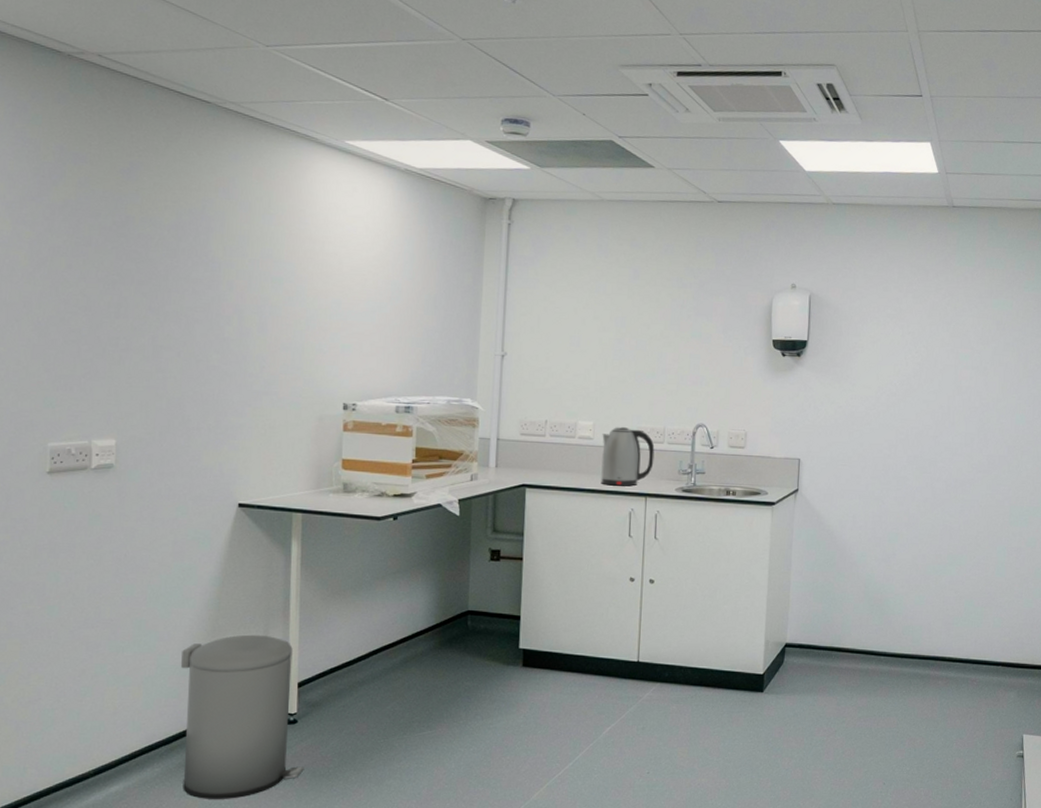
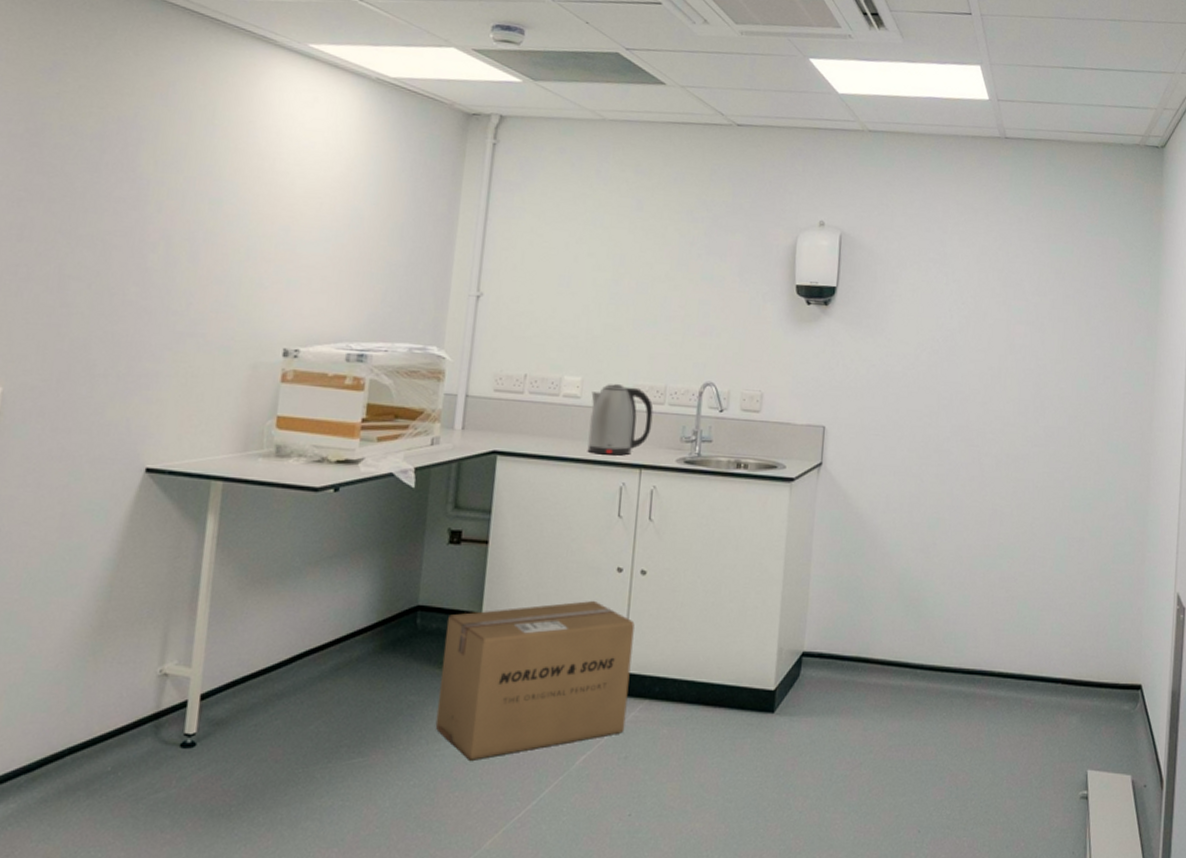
pedal bin: present [180,634,304,799] -> none [42,632,200,845]
box: none [488,604,646,732] -> present [435,600,635,761]

